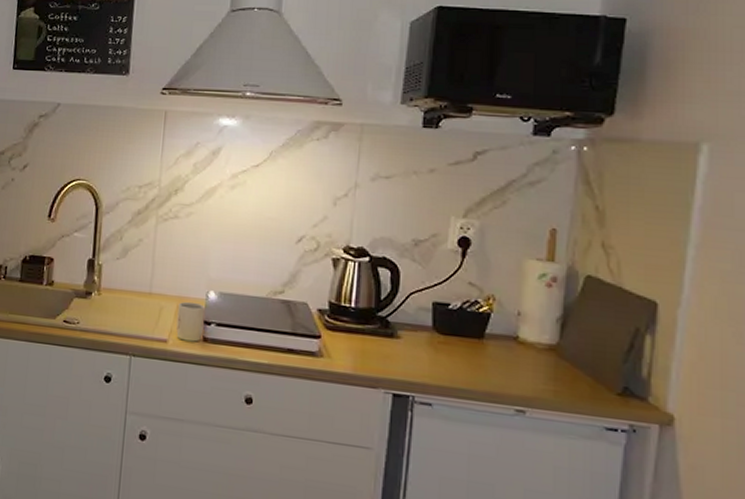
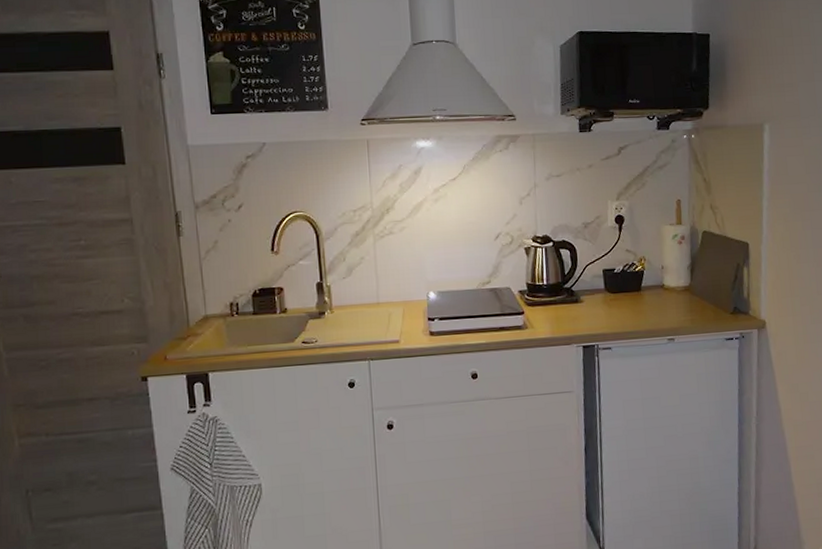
mug: present [175,301,206,342] -> none [404,303,430,338]

